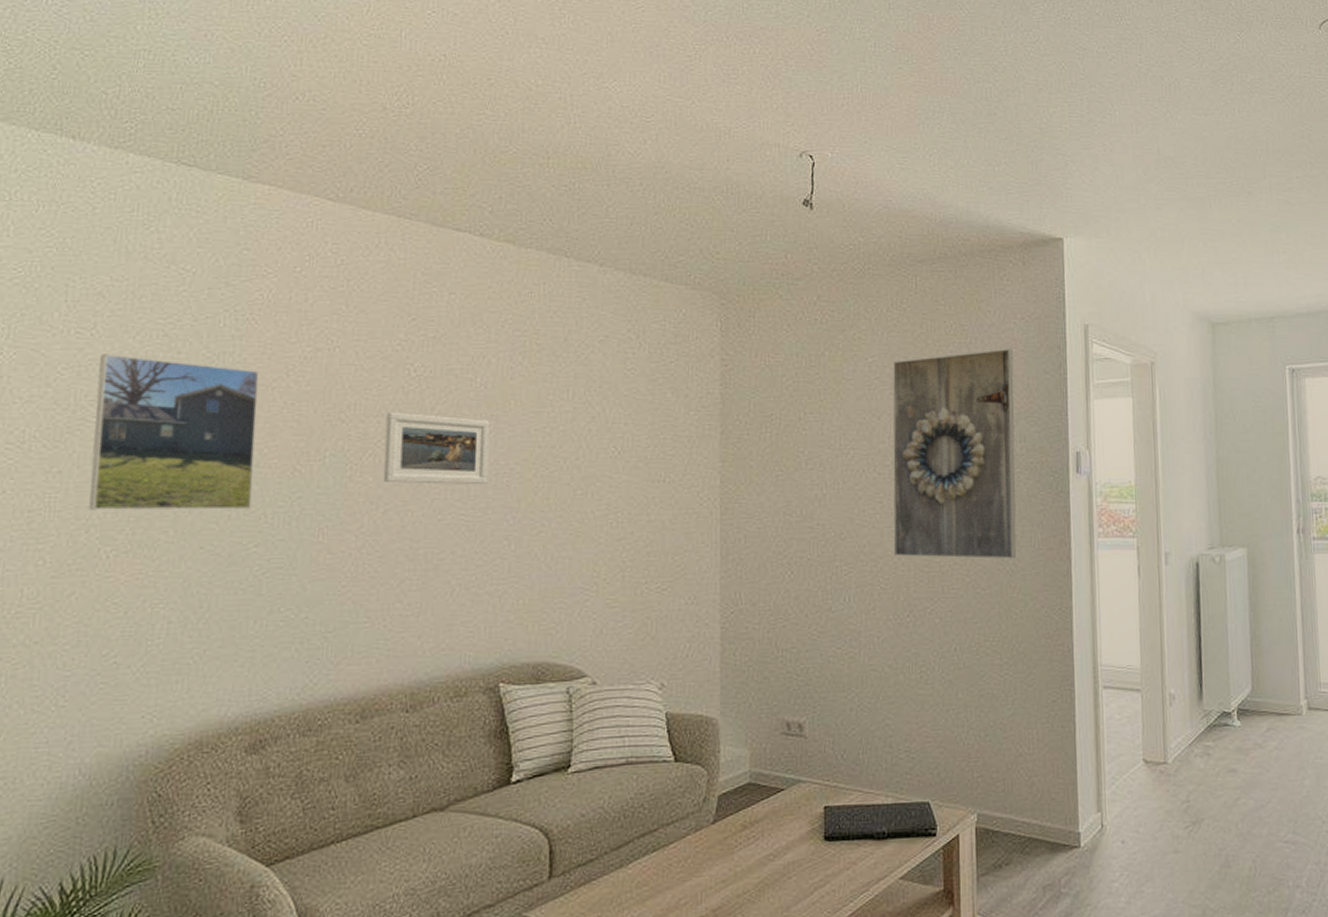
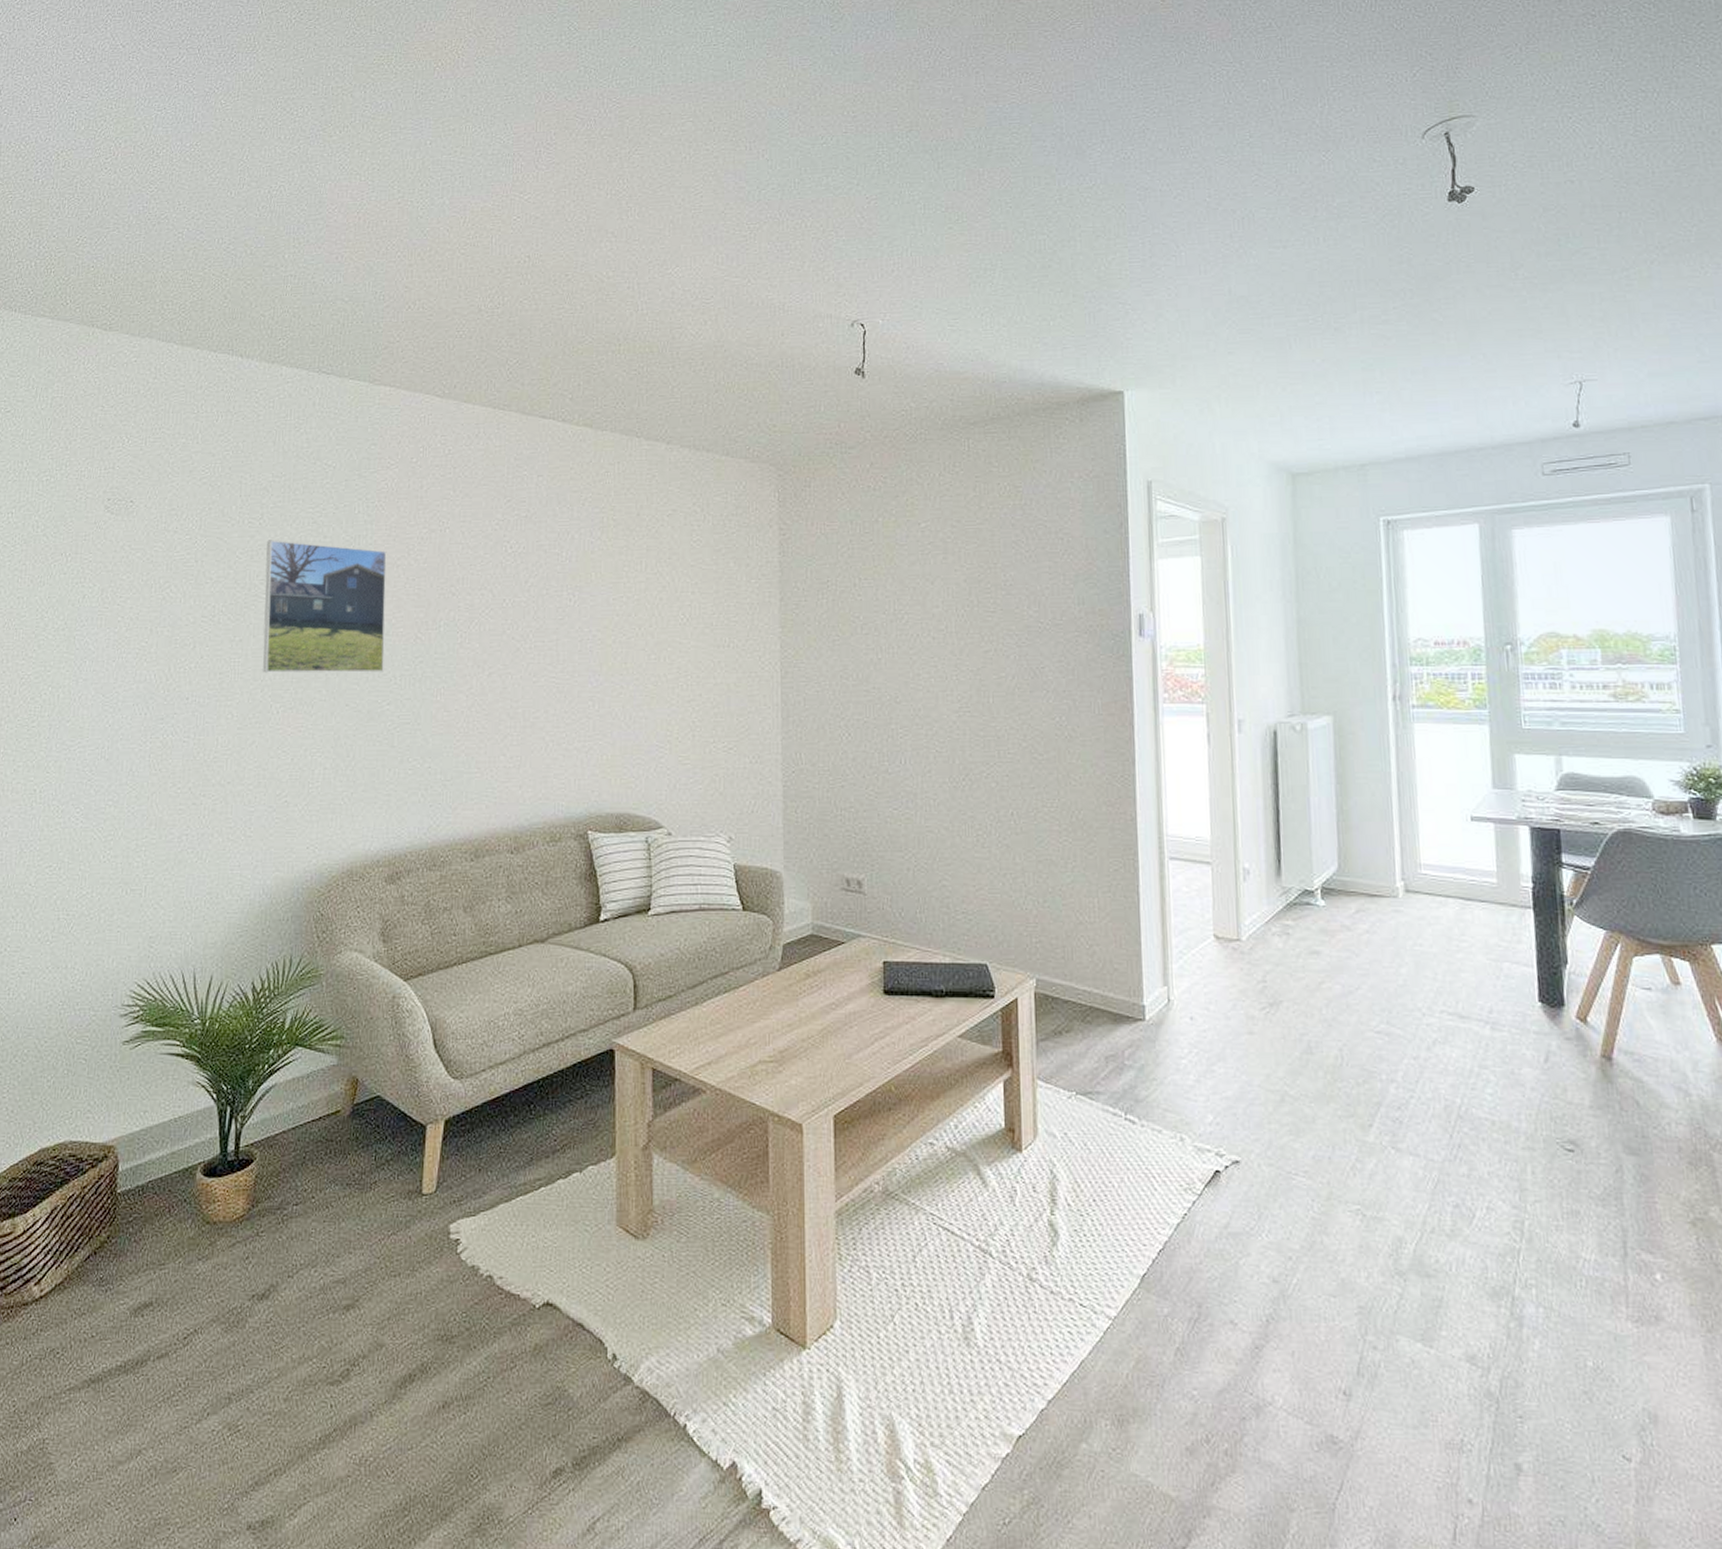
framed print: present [383,412,490,485] -> none [487,585,575,651]
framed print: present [893,349,1016,559] -> none [946,509,1075,725]

